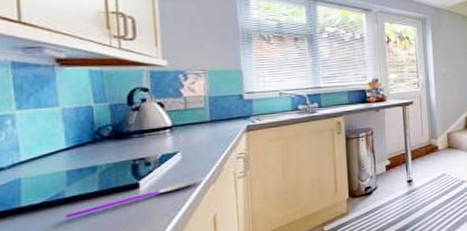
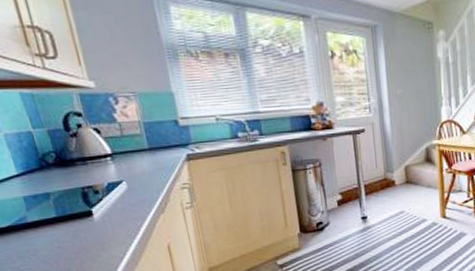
spoon: present [65,176,204,219] -> none [32,206,153,242]

